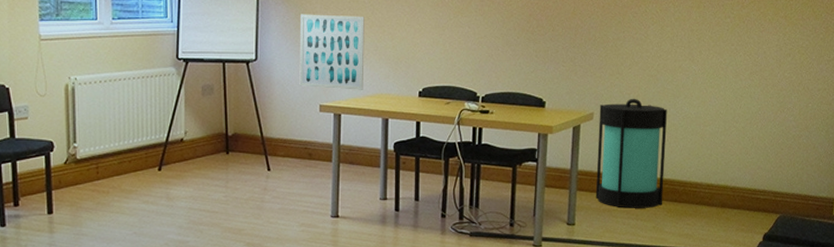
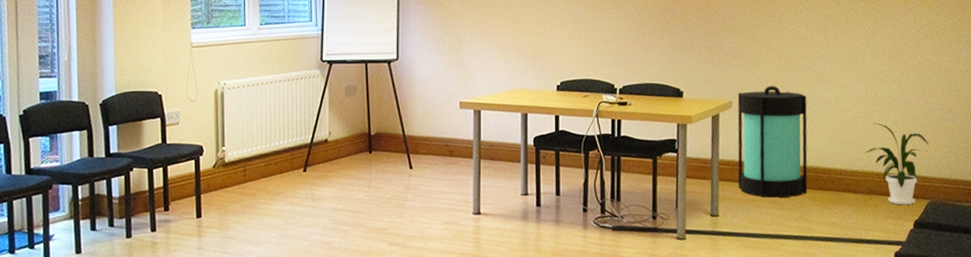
wall art: present [299,14,365,90] -> none [439,13,503,86]
house plant: none [721,138,784,219] -> present [865,122,930,205]

